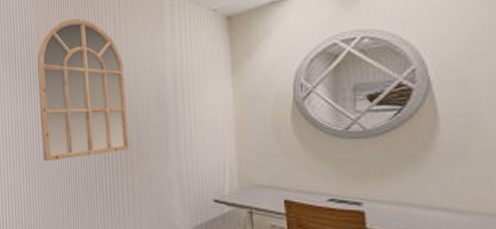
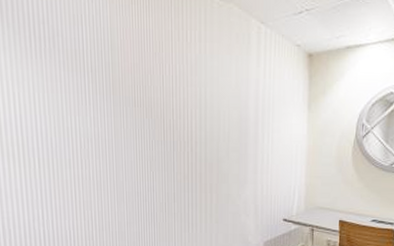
mirror: present [37,18,130,162] -> none [111,29,210,178]

